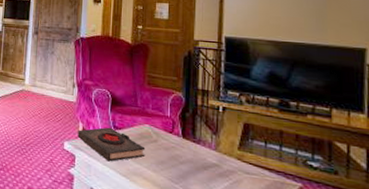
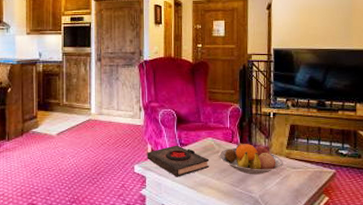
fruit bowl: none [156,135,235,174] -> present [218,142,284,175]

